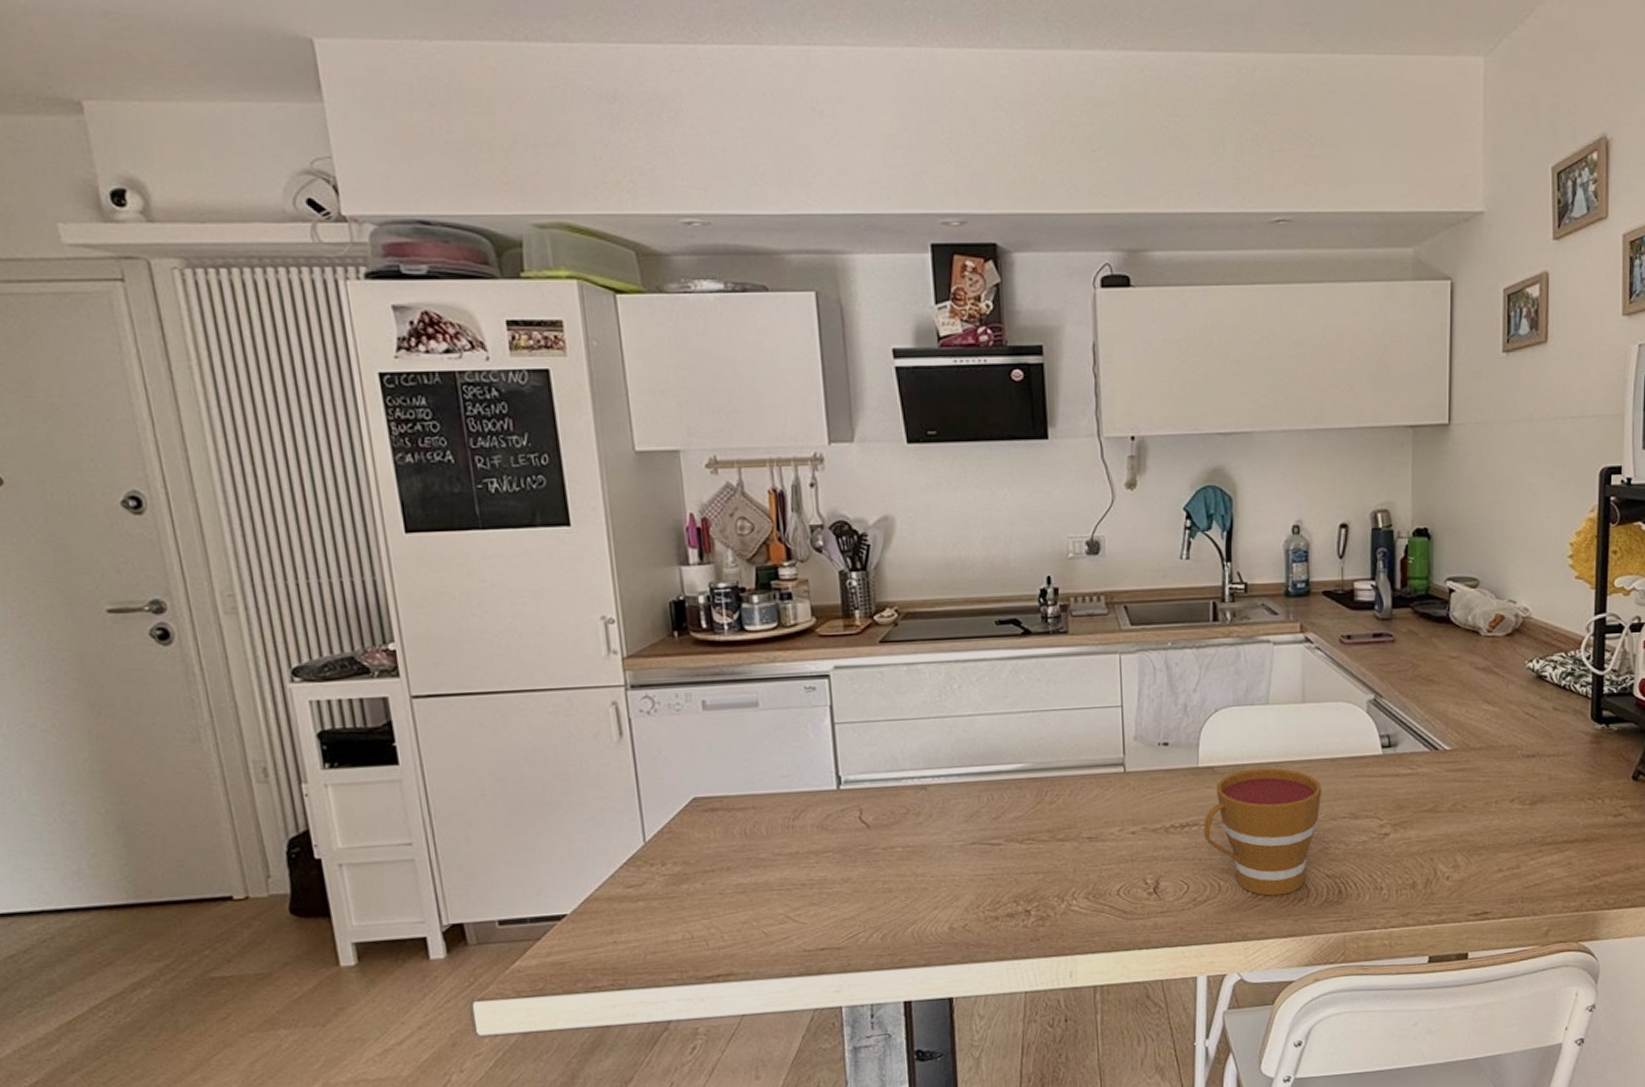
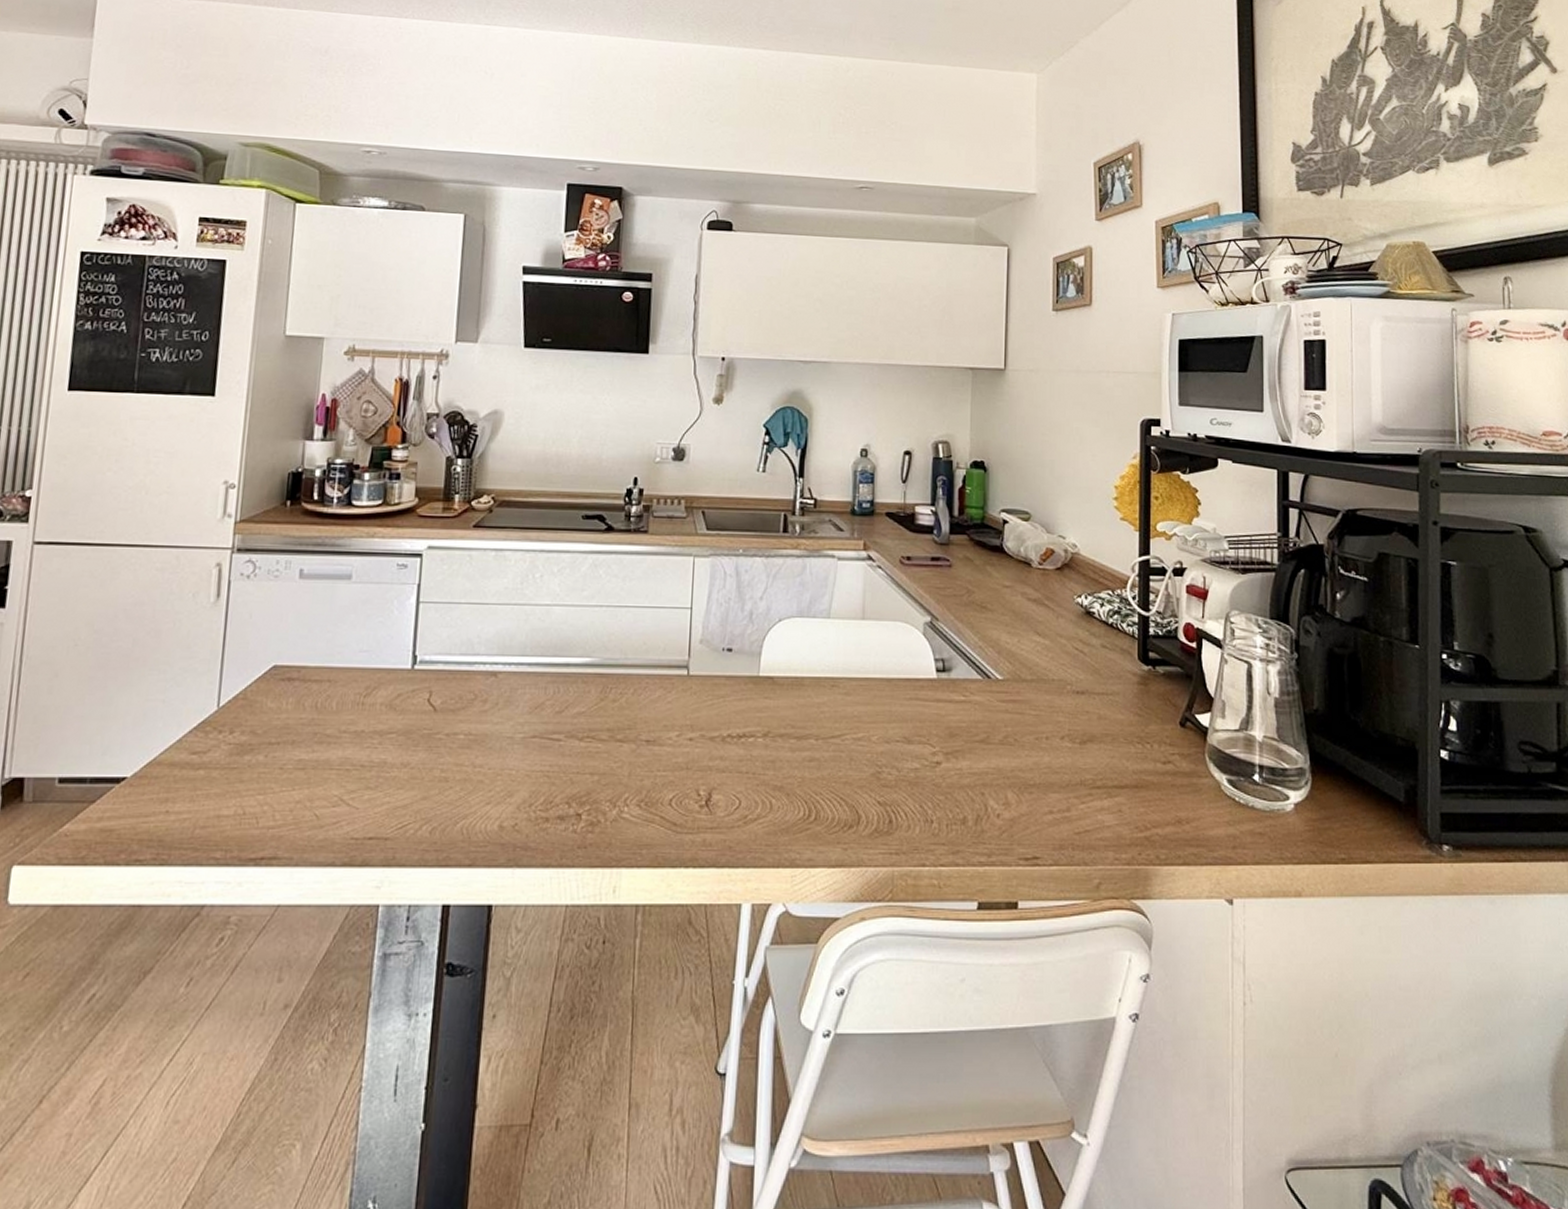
cup: present [1204,768,1322,896] -> none [759,682,877,820]

